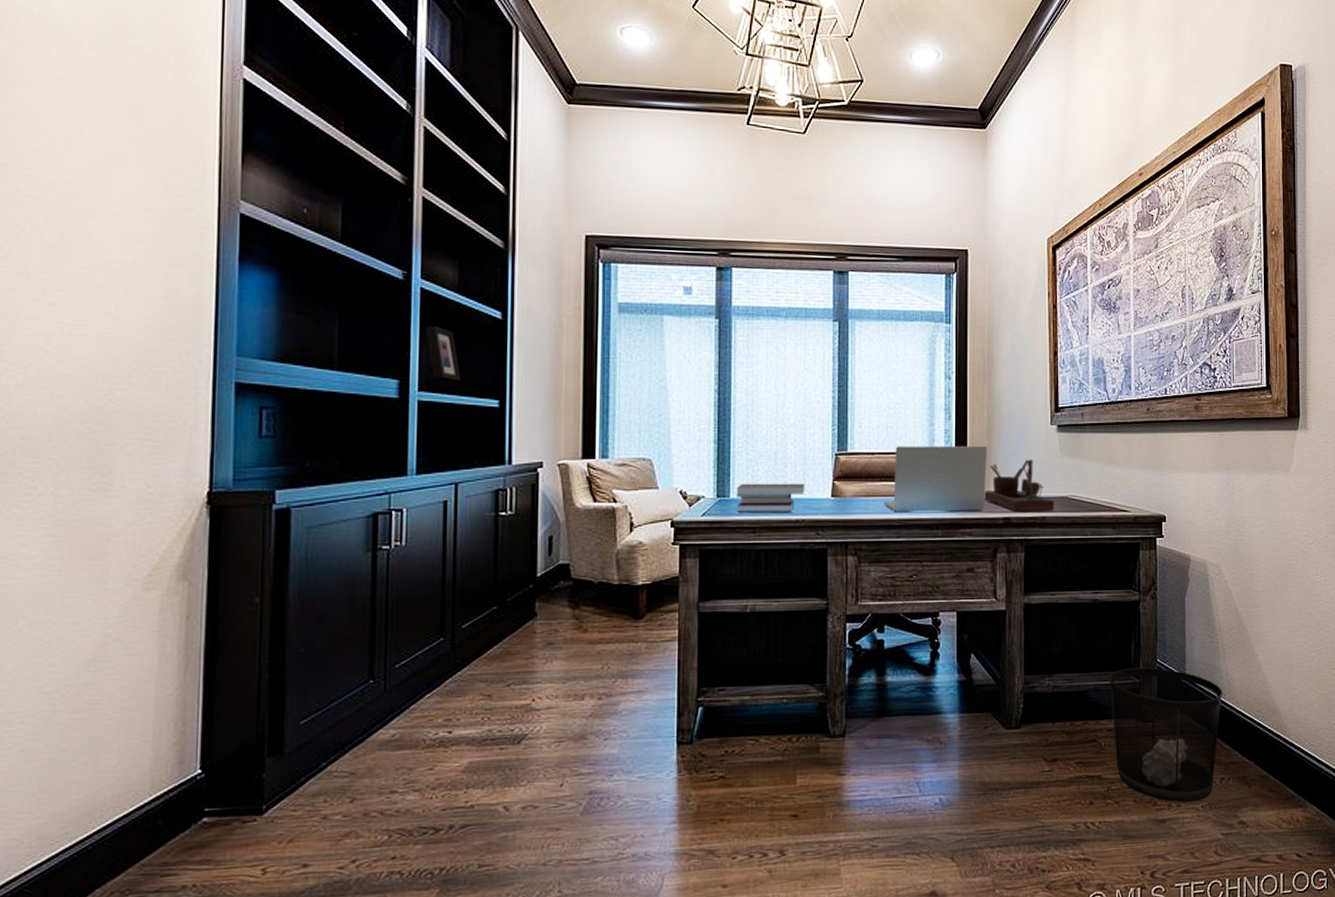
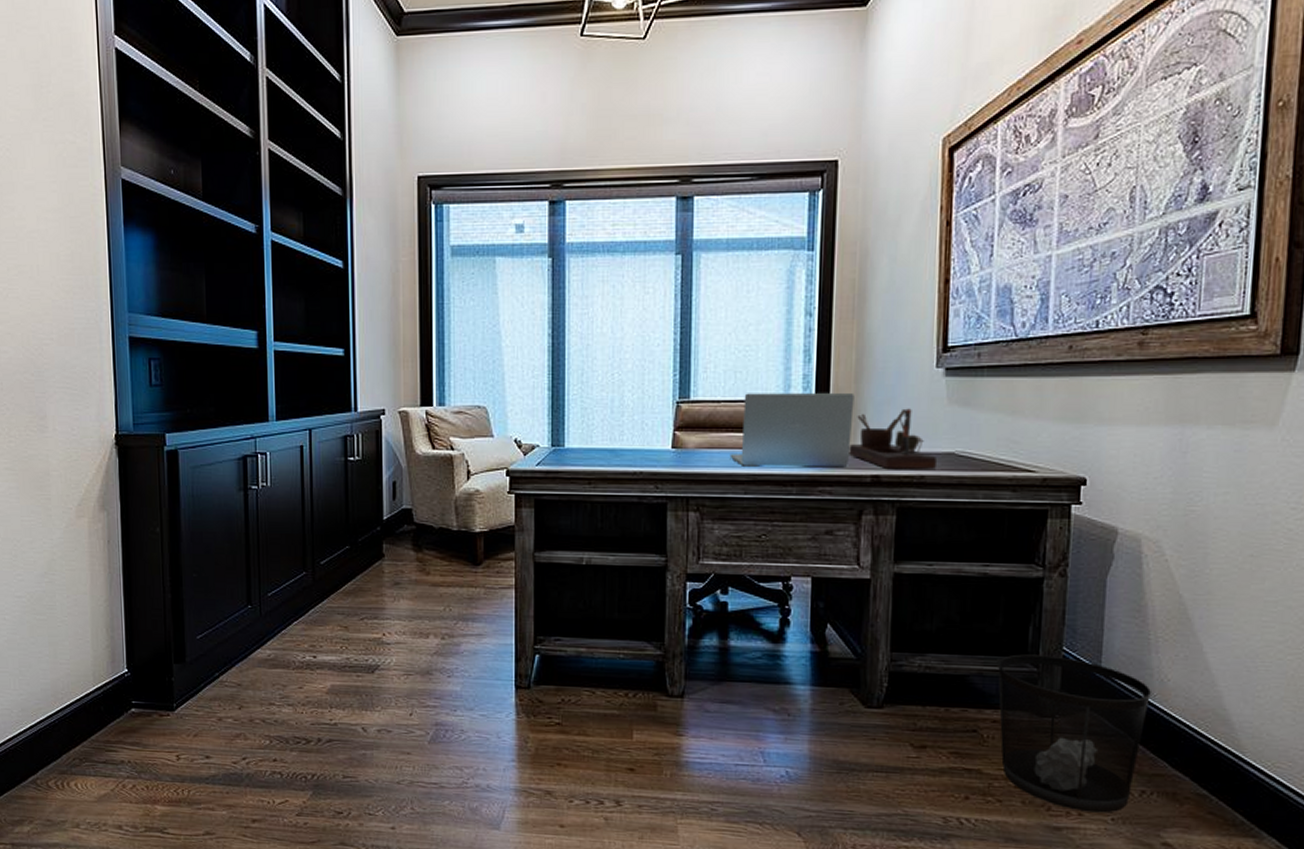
picture frame: present [424,325,462,383] -> none [276,277,311,332]
books: present [736,483,805,514] -> none [571,432,643,465]

